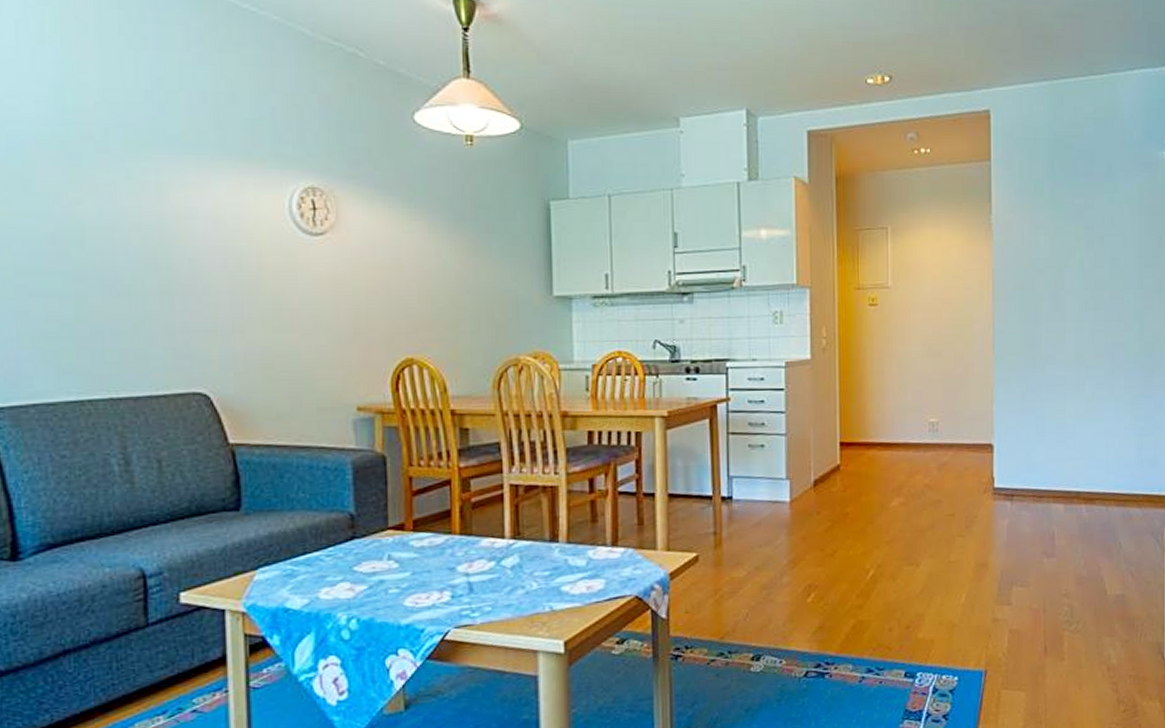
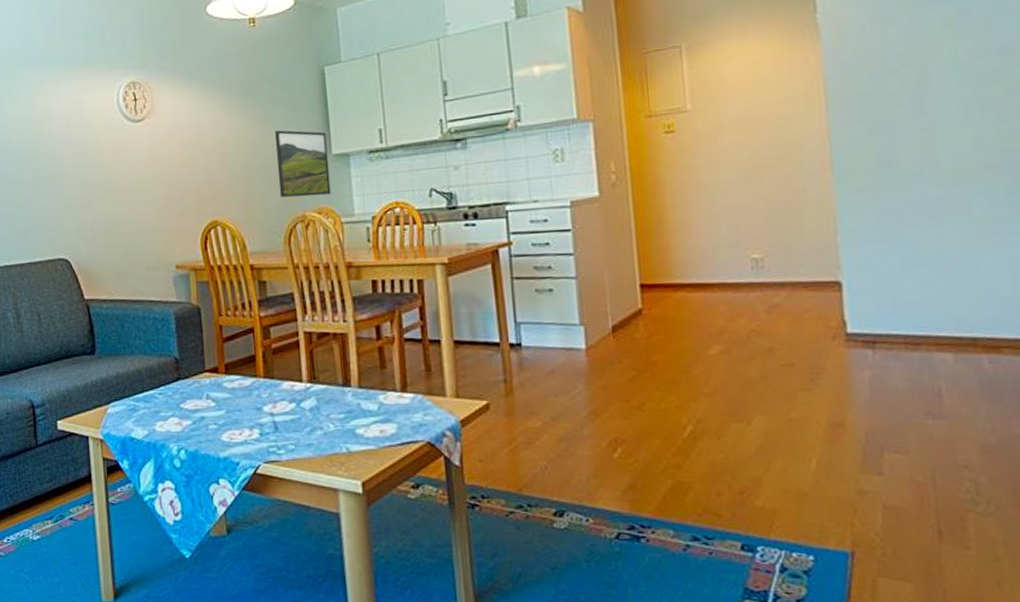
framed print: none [488,264,550,339] -> present [274,130,331,198]

